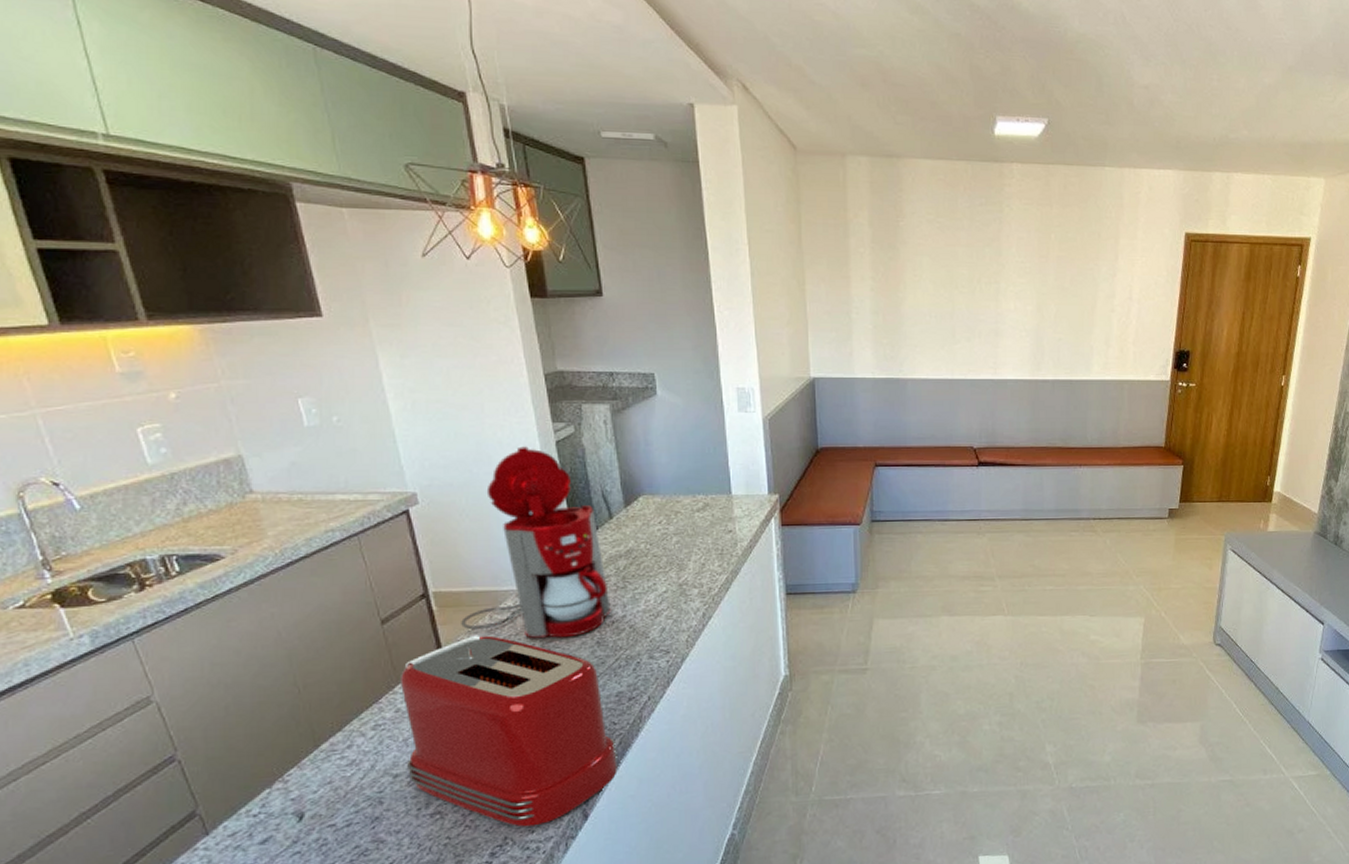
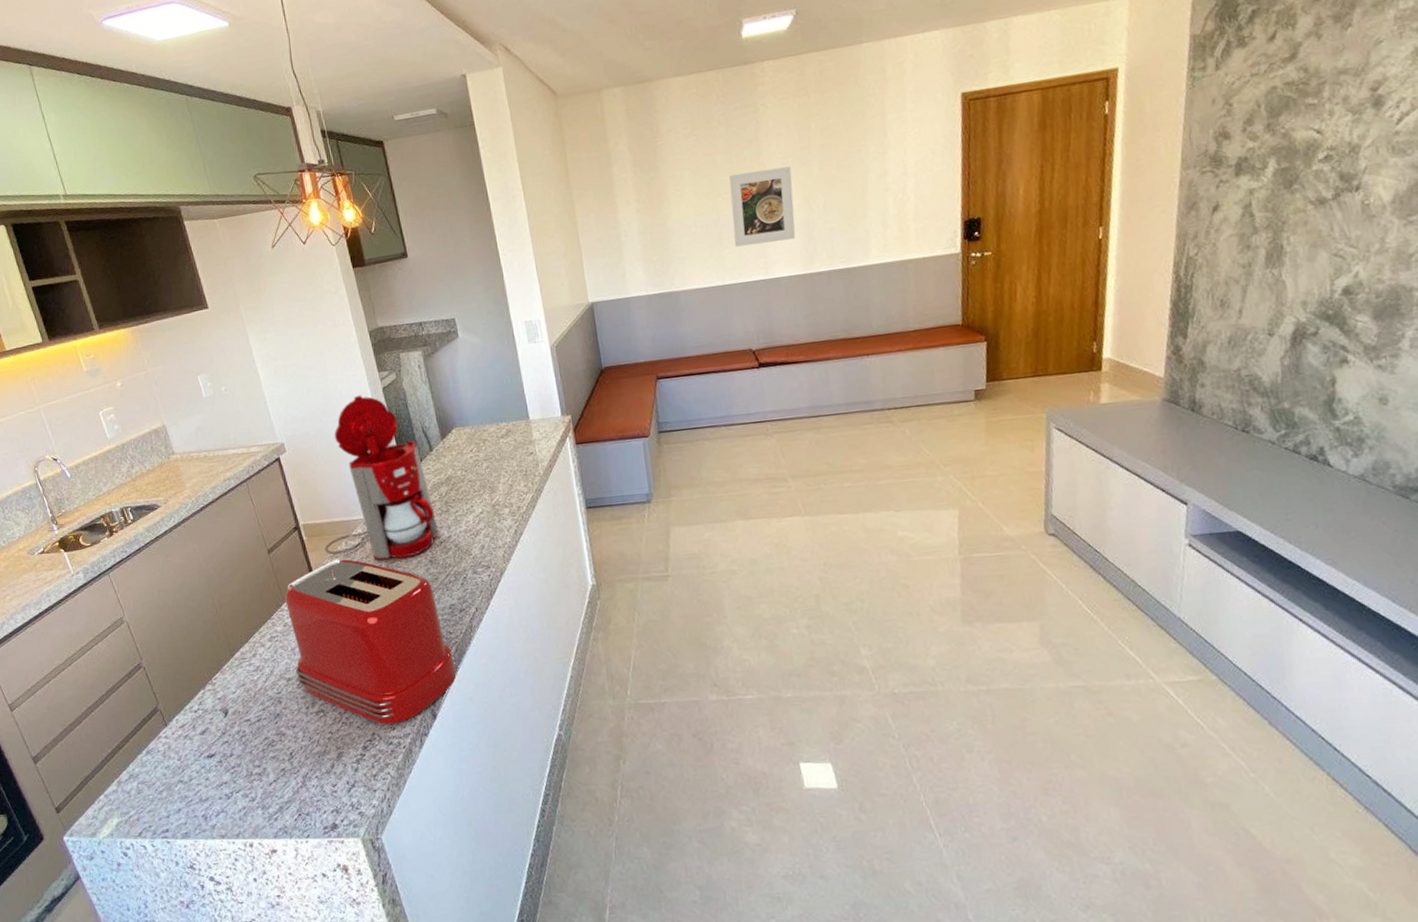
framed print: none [967,270,1028,344] -> present [729,166,796,247]

